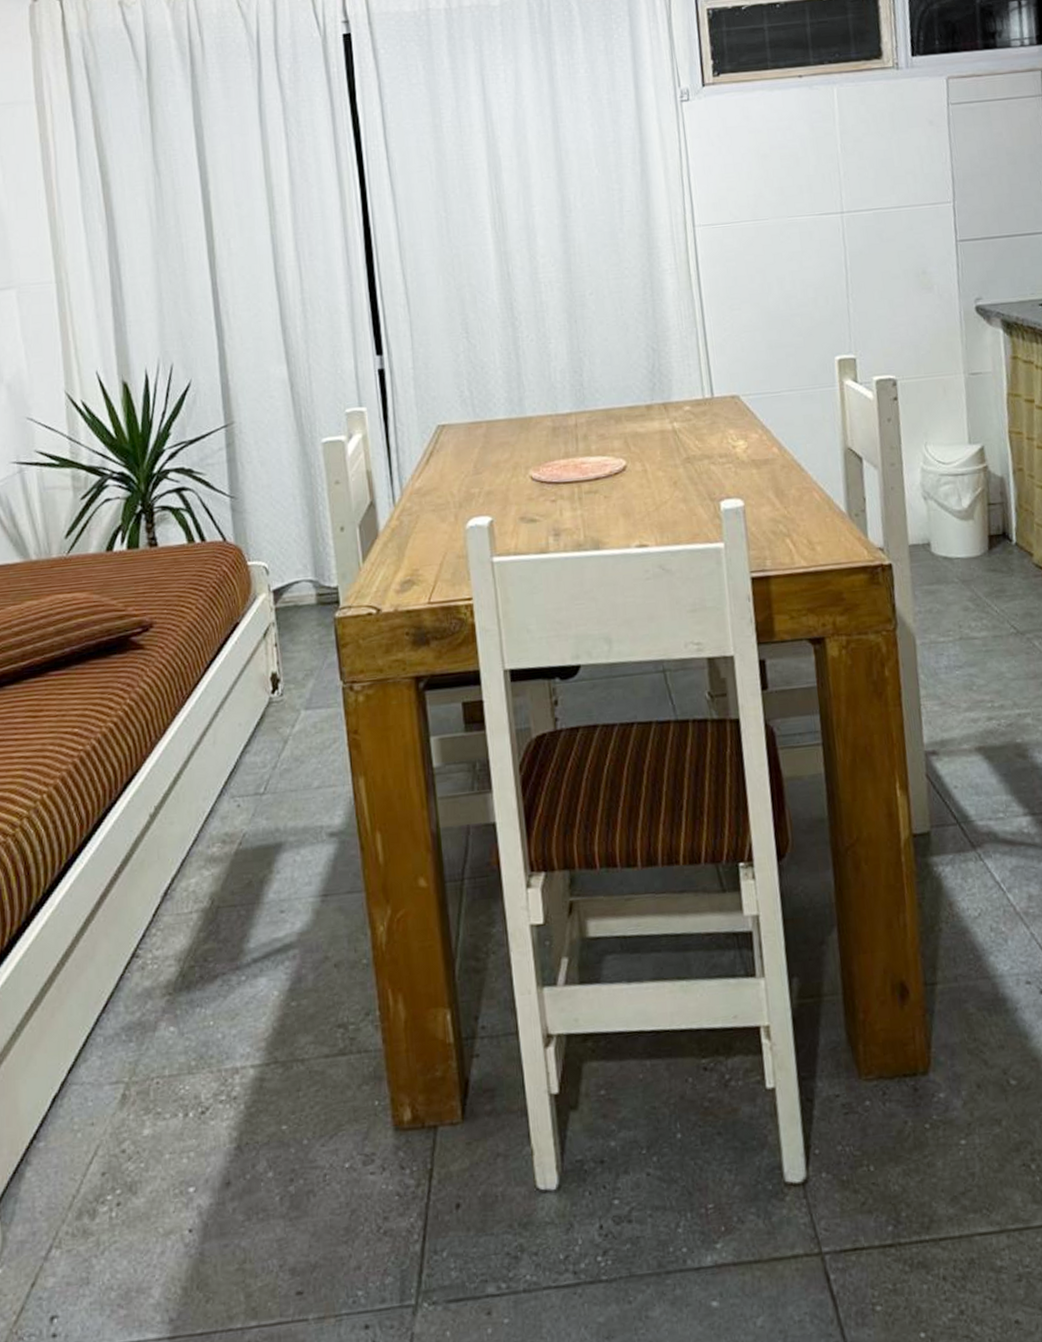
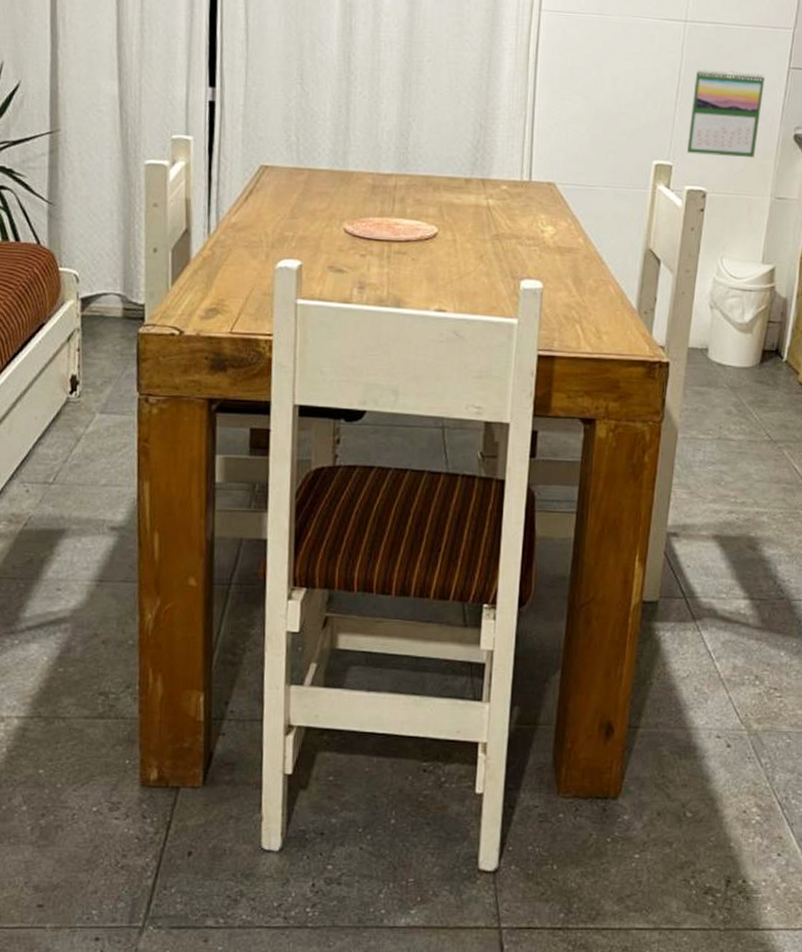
calendar: none [862,251,939,343] -> present [686,69,765,158]

